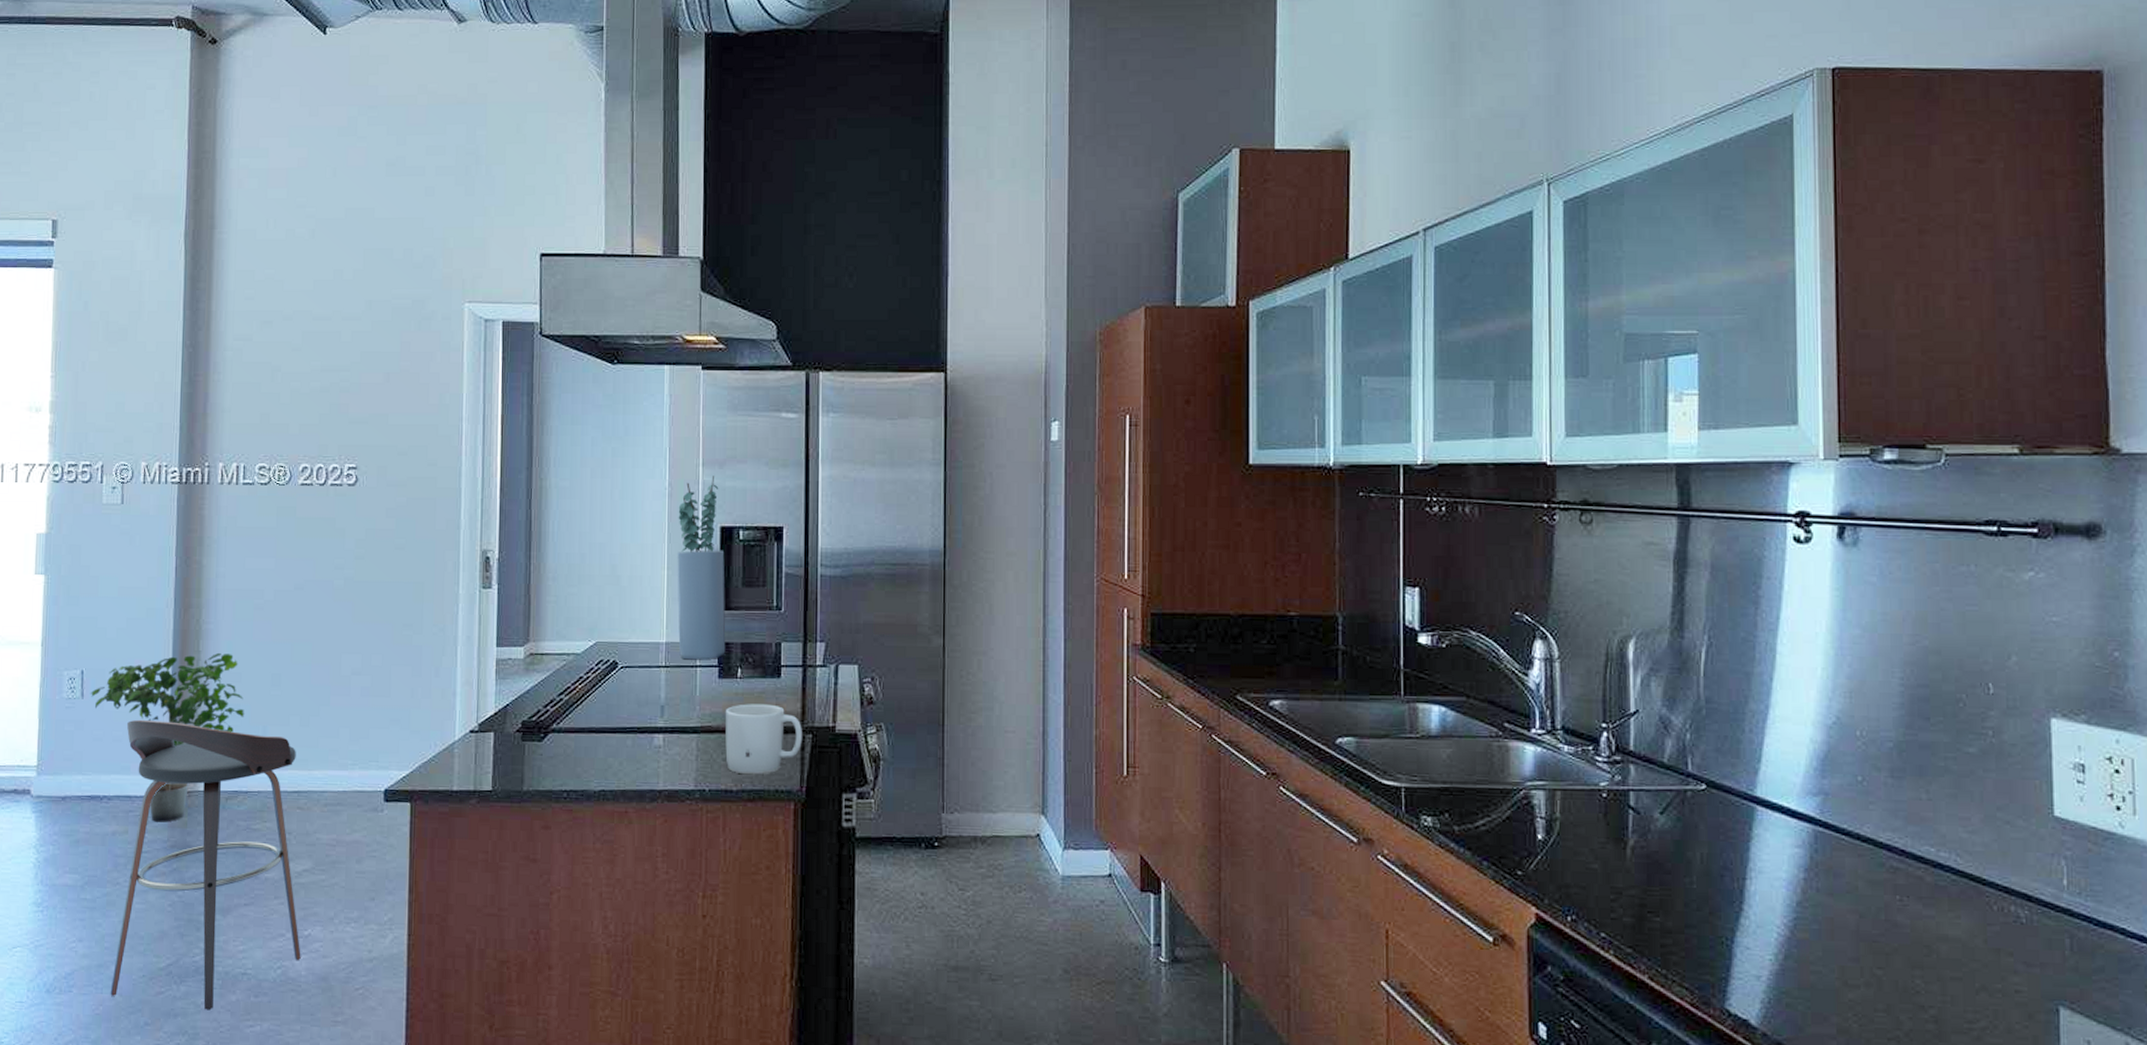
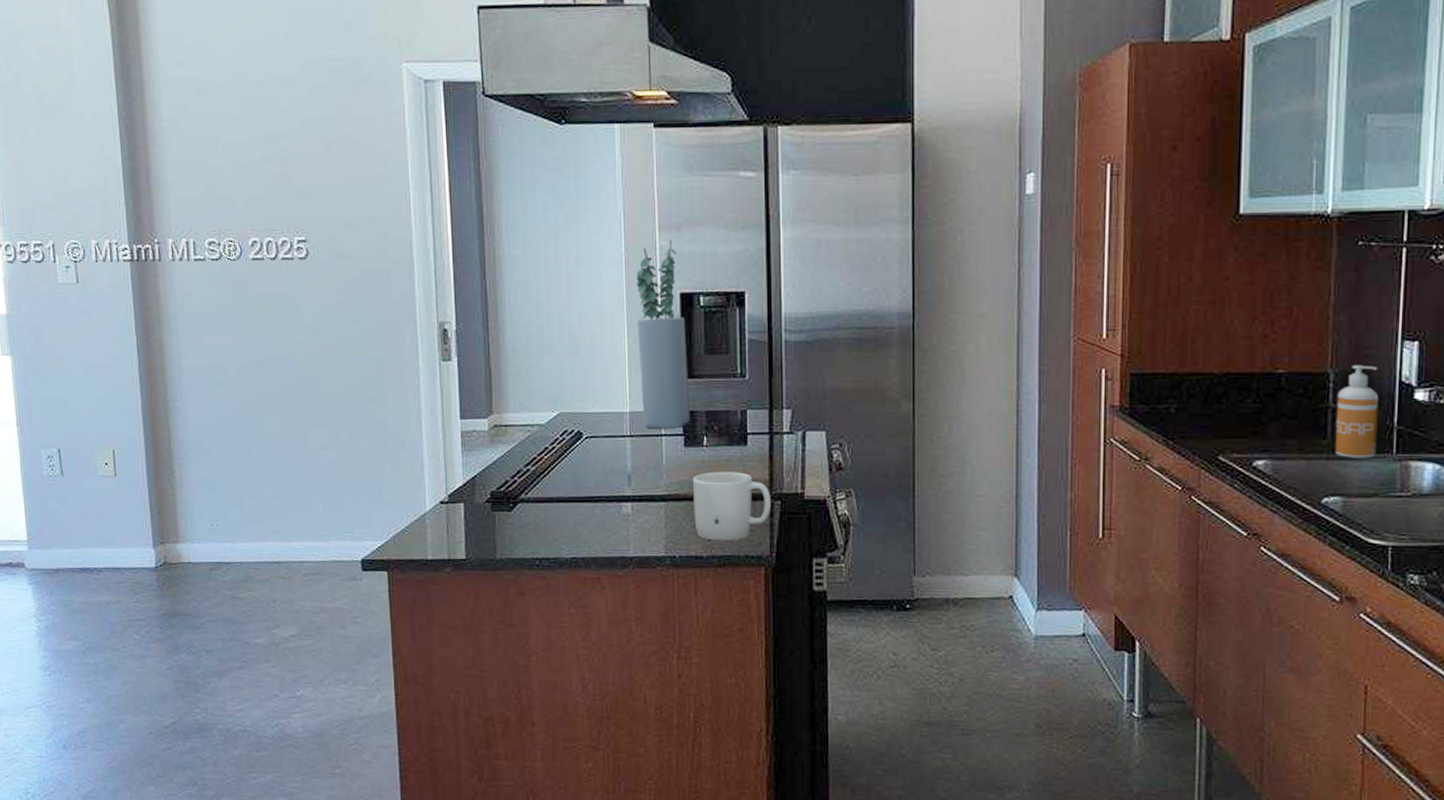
potted plant: present [90,652,244,822] -> none [69,429,219,592]
bar stool: present [110,719,301,1011] -> none [107,495,296,764]
soap dispenser: none [1346,608,1385,700] -> present [1334,364,1379,458]

